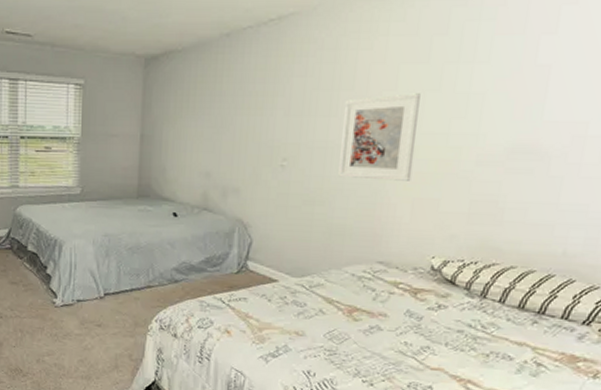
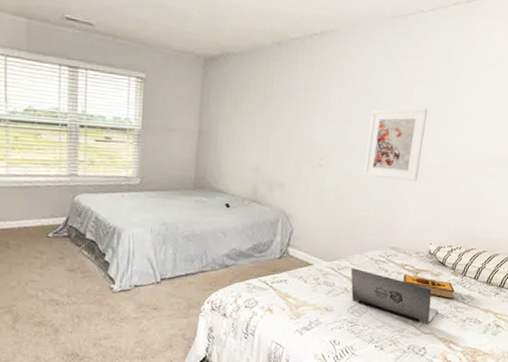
laptop: none [326,286,449,359] -> present [350,268,438,325]
hardback book: none [397,295,472,327] -> present [403,274,455,299]

